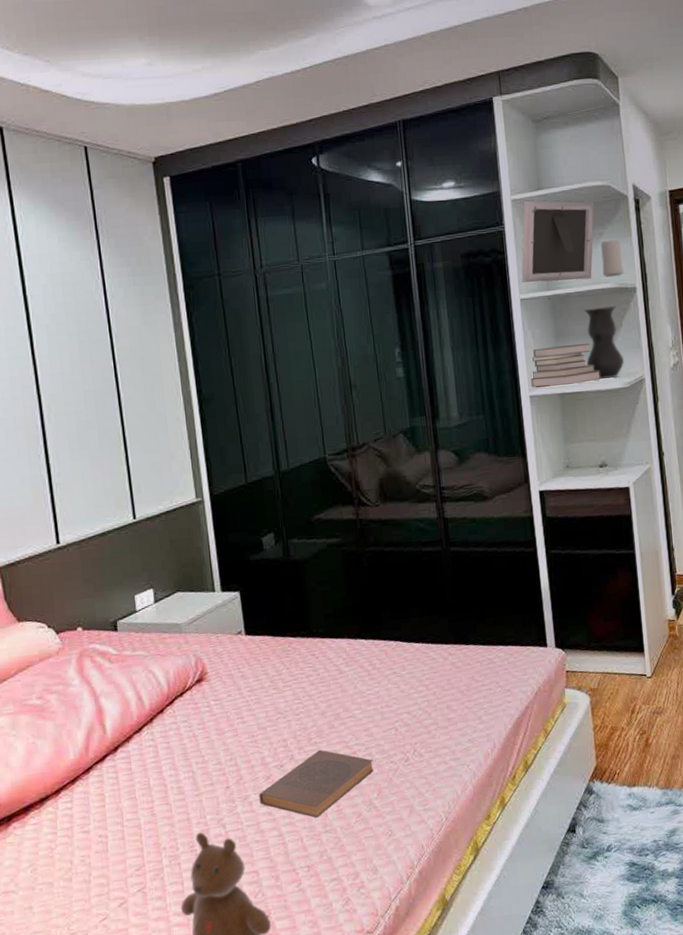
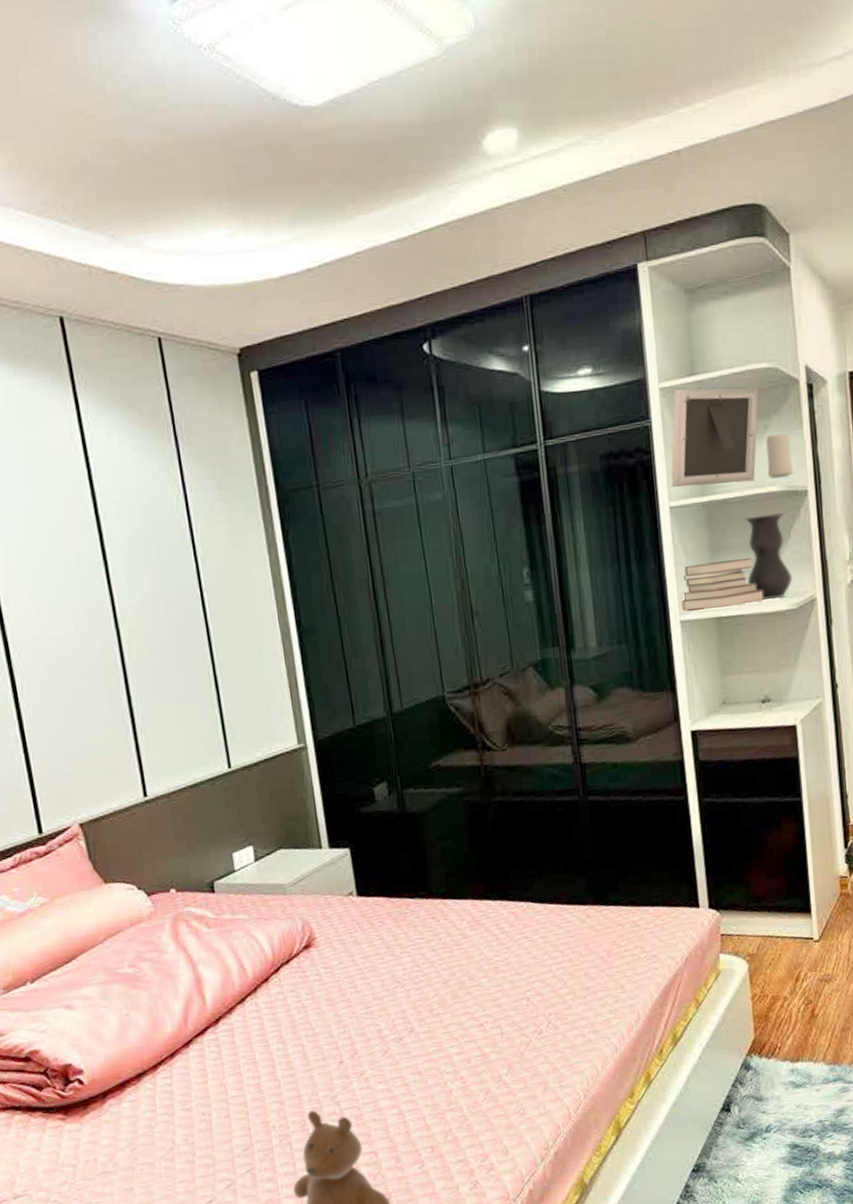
book: present [259,749,374,818] -> none [376,1021,503,1095]

